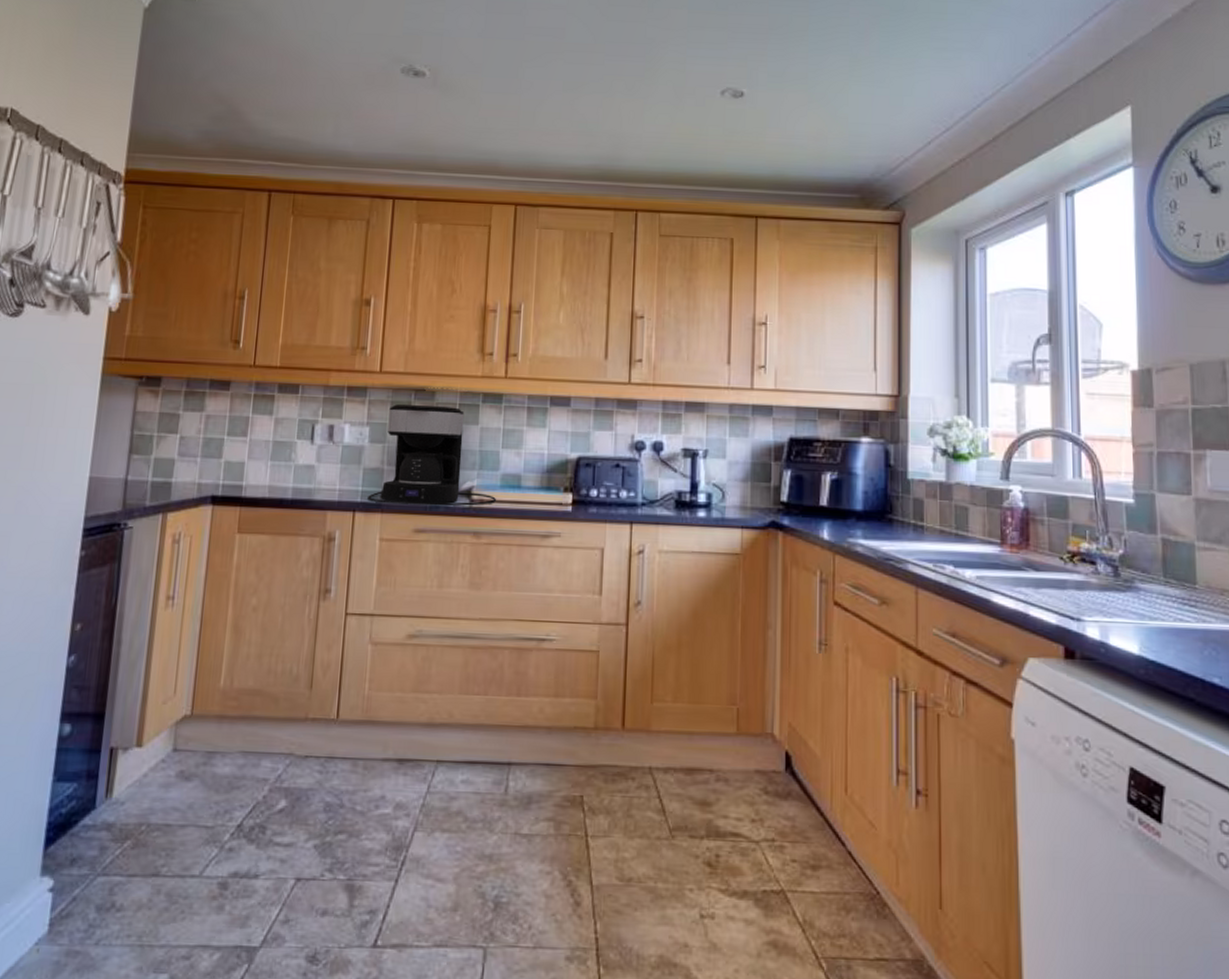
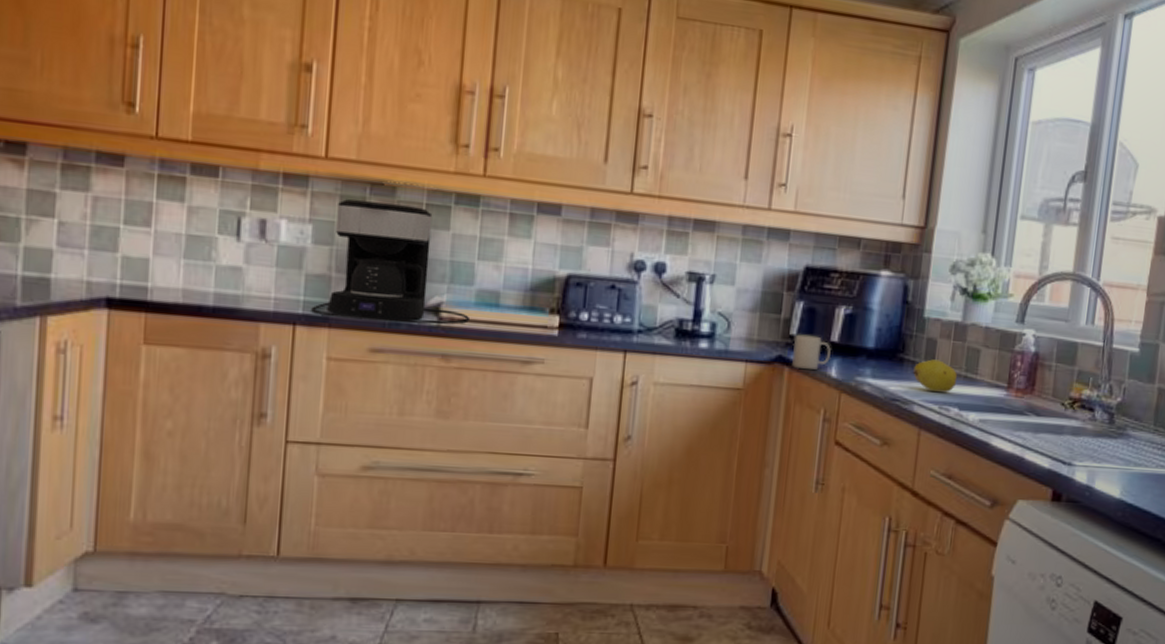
mug: none [784,500,822,534] -> present [792,334,831,371]
fruit: none [902,519,948,551] -> present [912,359,957,393]

